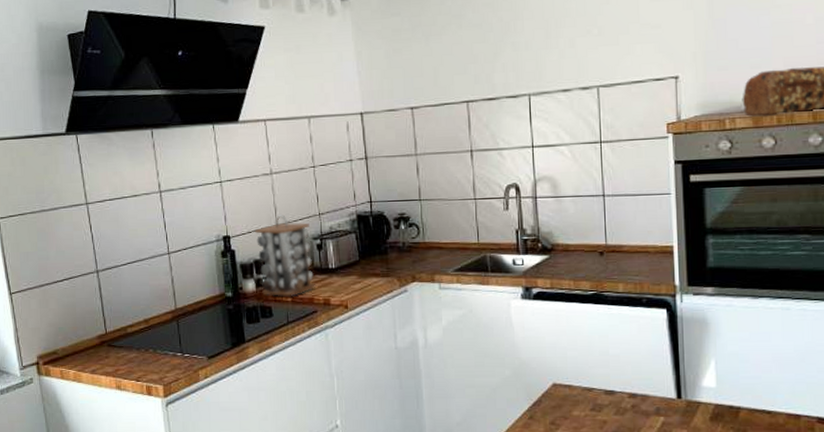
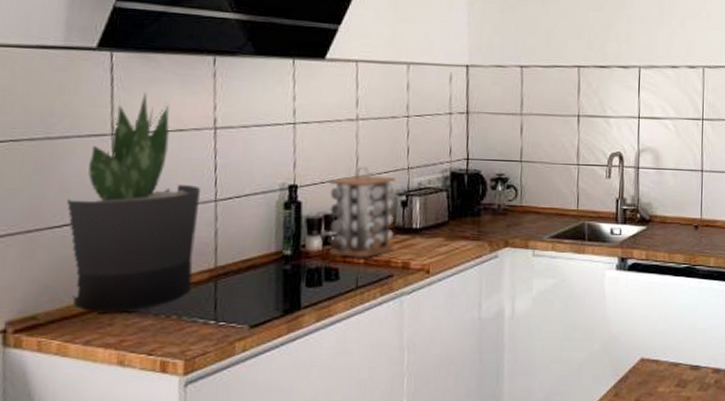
planter: none [63,166,160,348] -> present [66,92,200,313]

